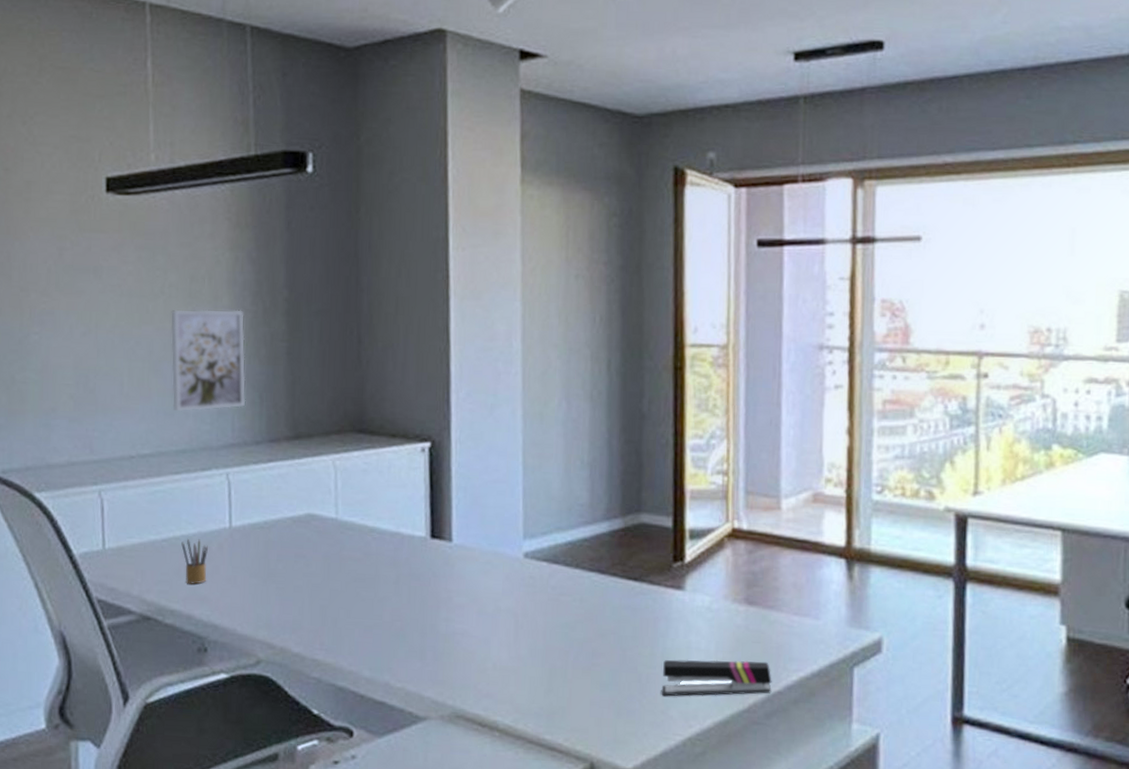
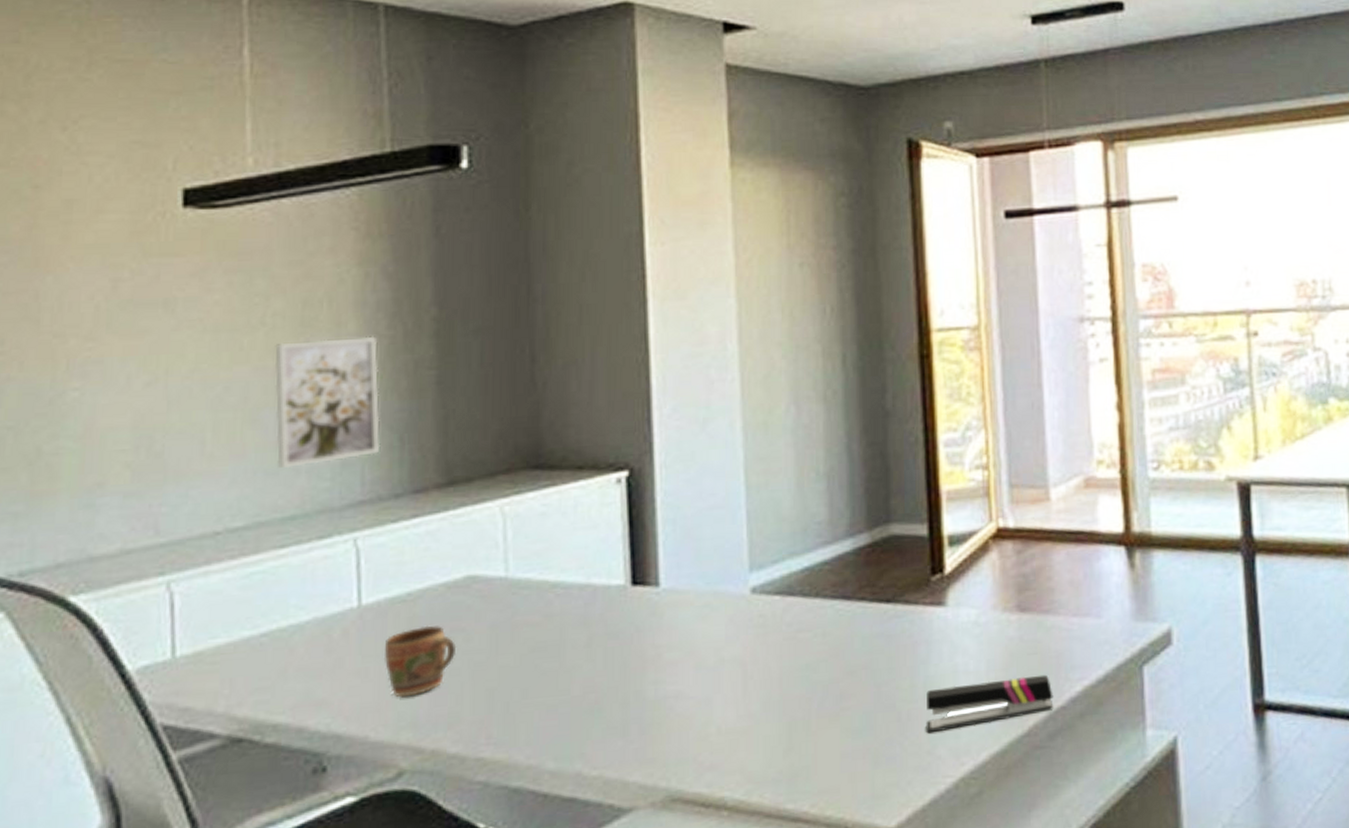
pencil box: present [181,538,208,584] -> none [289,627,327,687]
mug: none [247,549,300,603] -> present [383,625,457,698]

